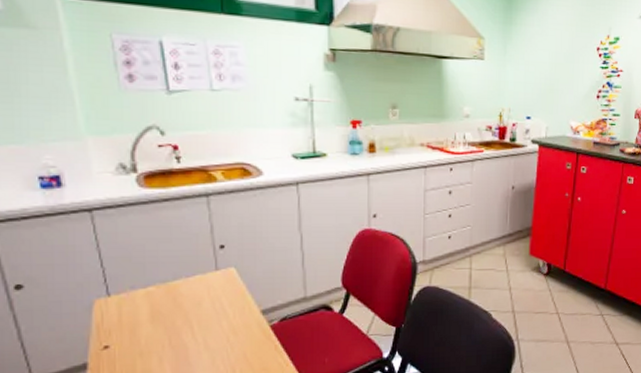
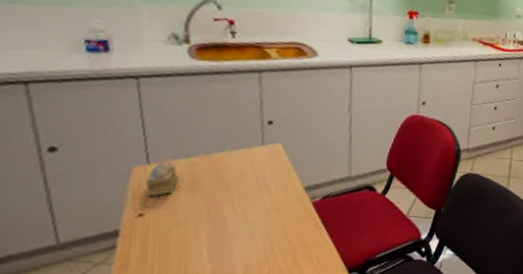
cake slice: none [108,294,138,328] -> present [146,163,178,196]

